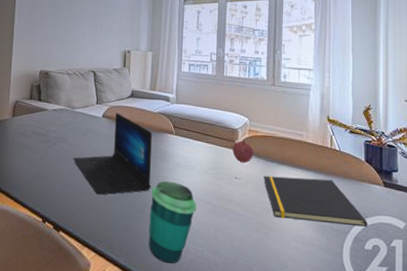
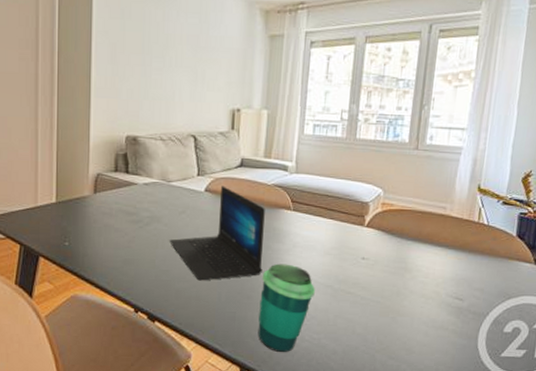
fruit: present [232,140,253,163] -> none [361,215,386,242]
notepad: present [264,176,368,227] -> none [395,255,511,308]

